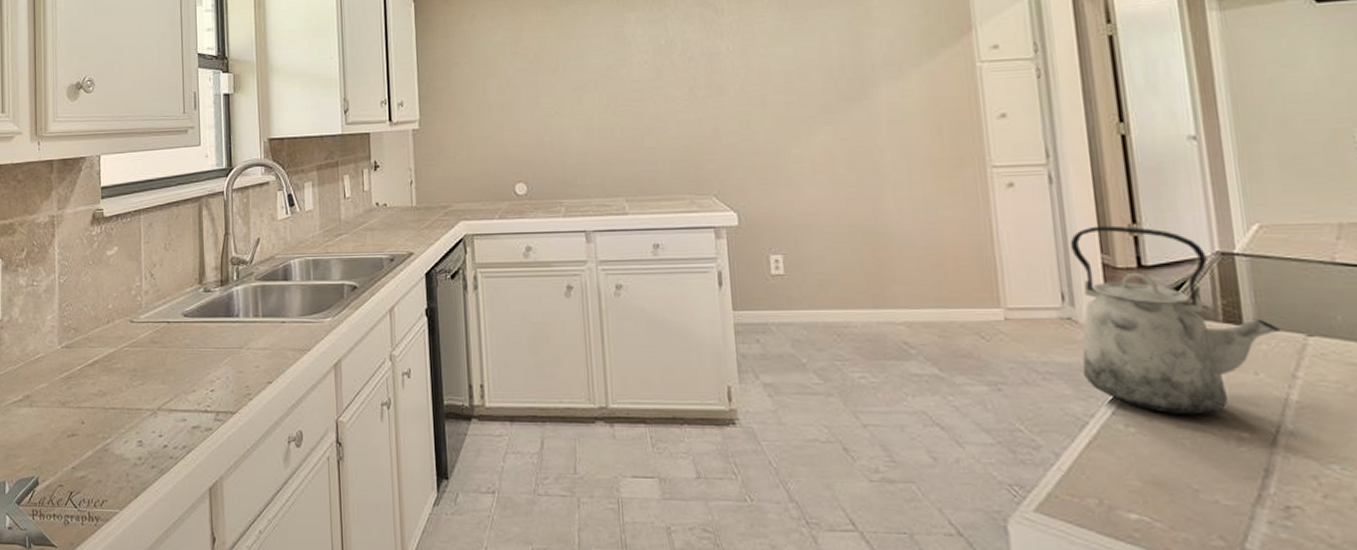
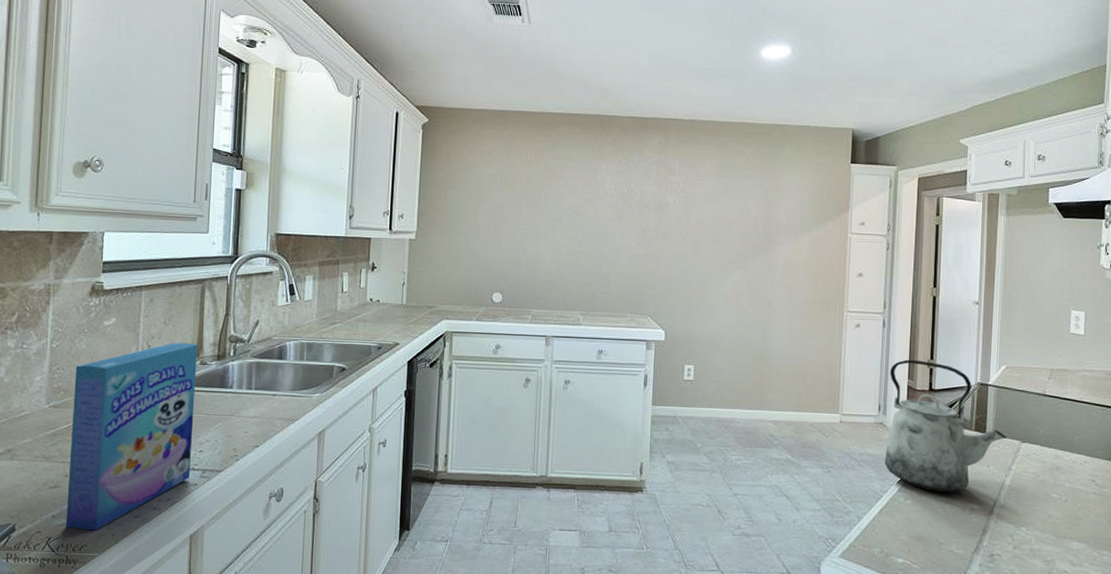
cereal box: none [83,269,203,484] -> present [65,343,198,531]

